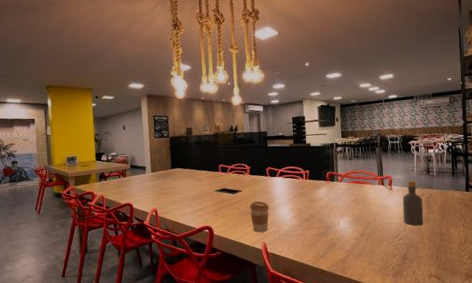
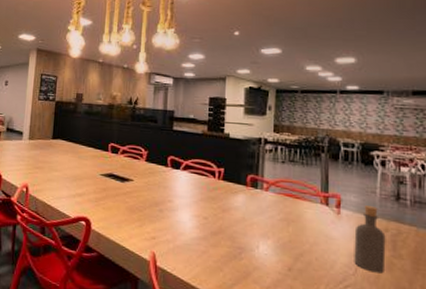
coffee cup: present [249,201,270,232] -> none [140,196,166,239]

